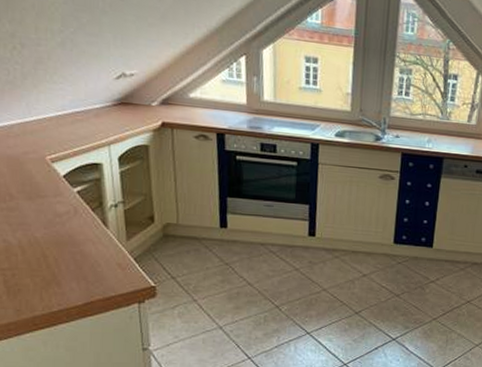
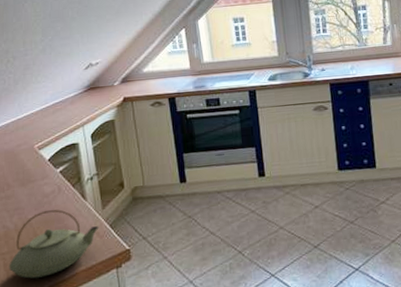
teapot: none [10,231,121,300] -> present [9,209,99,279]

